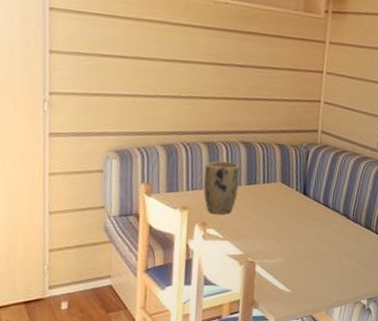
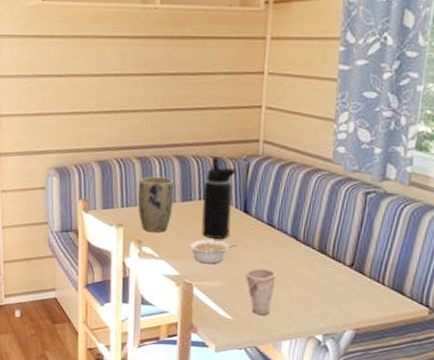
legume: none [253,219,297,243] -> present [190,239,237,264]
water bottle: none [265,144,297,219] -> present [201,157,236,239]
cup: none [303,244,330,287] -> present [245,267,277,316]

